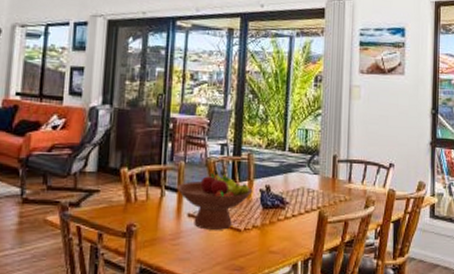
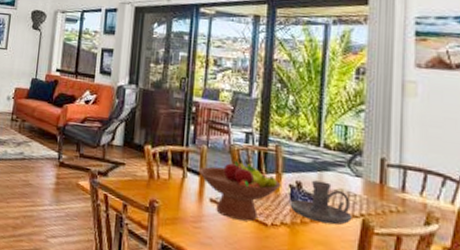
candle holder: none [260,182,311,221] -> present [290,180,352,225]

